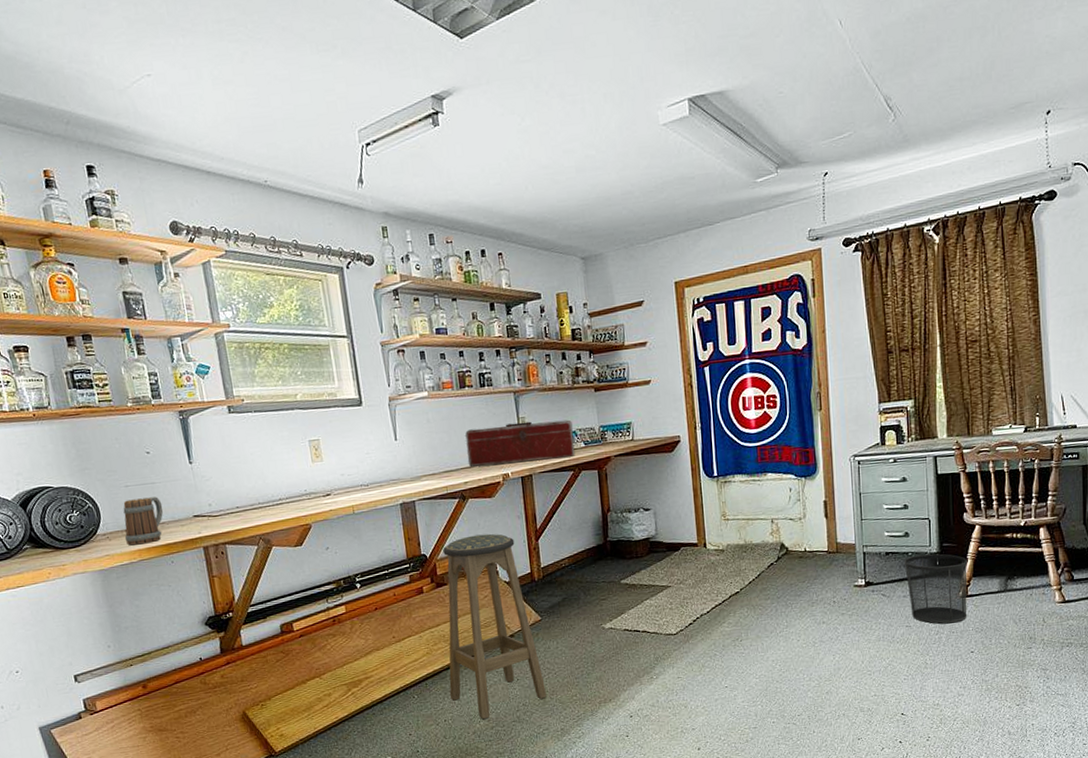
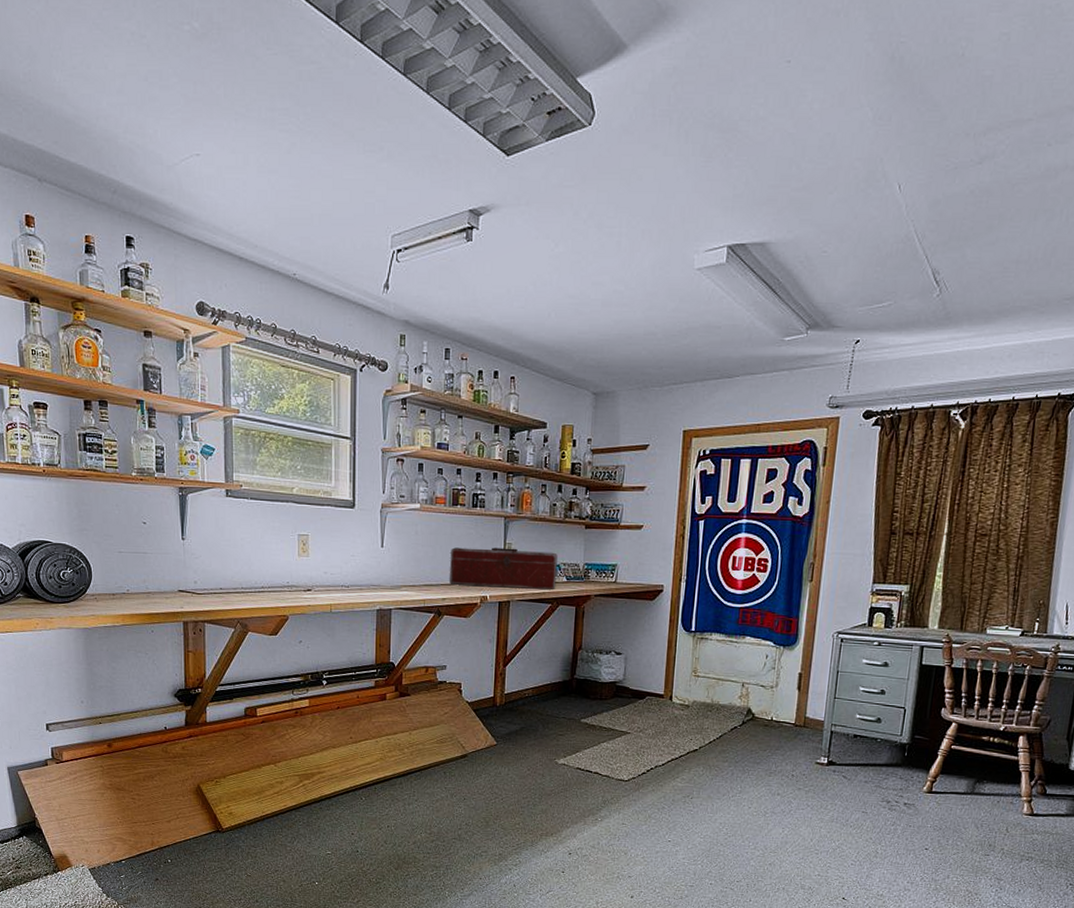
beer mug: present [123,497,164,546] -> none [111,565,151,610]
stool: present [443,533,546,720] -> none [397,651,490,832]
waste bin: present [903,554,968,624] -> none [870,742,938,817]

